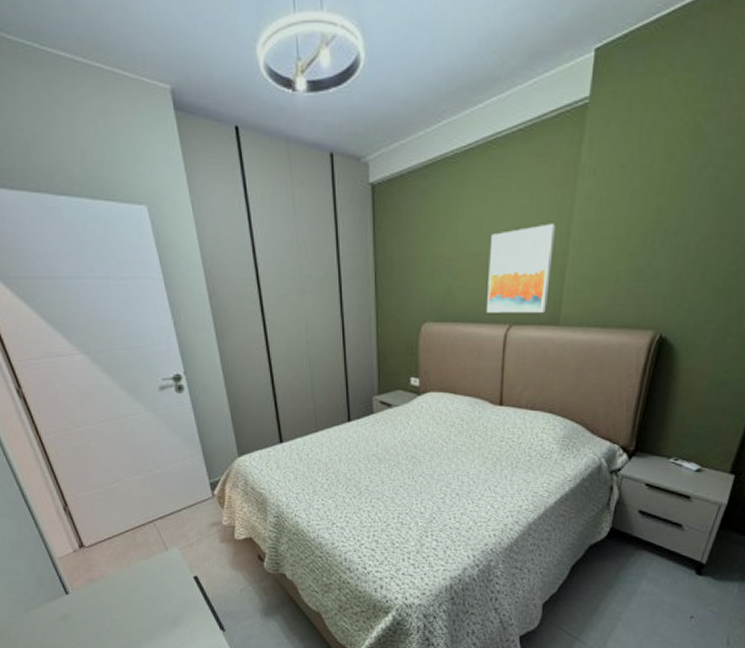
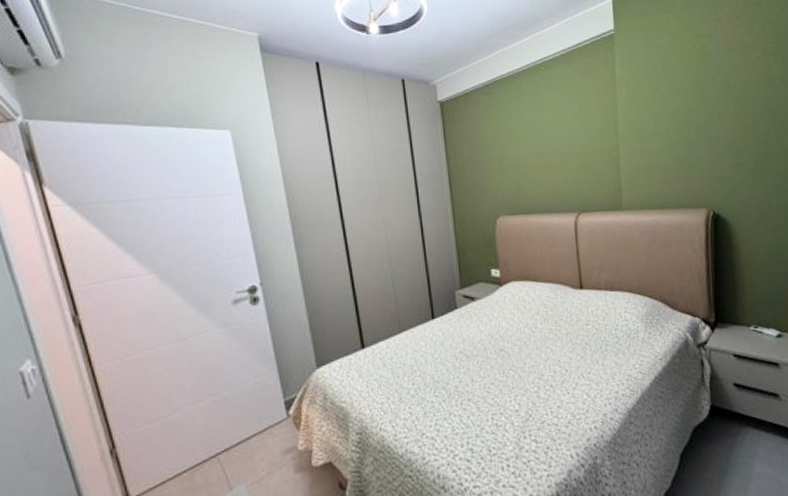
wall art: present [487,223,555,313] -> none [550,125,609,204]

